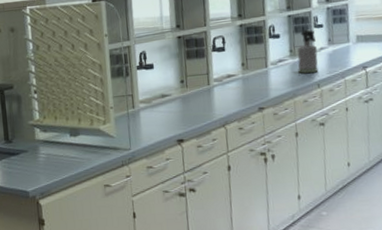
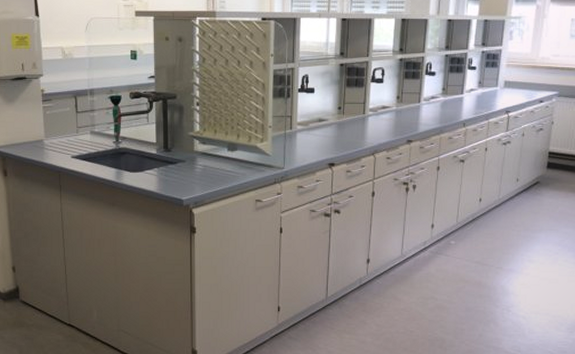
spray bottle: present [297,29,319,74] -> none [448,70,467,113]

